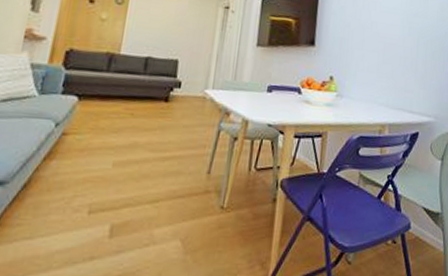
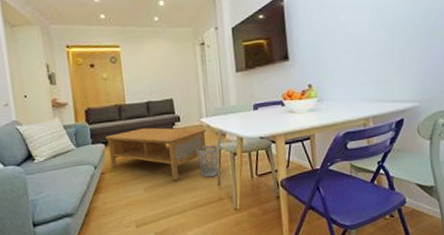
coffee table: none [77,86,209,160] -> present [104,127,207,181]
wastebasket: none [189,122,218,163] -> present [197,145,219,178]

